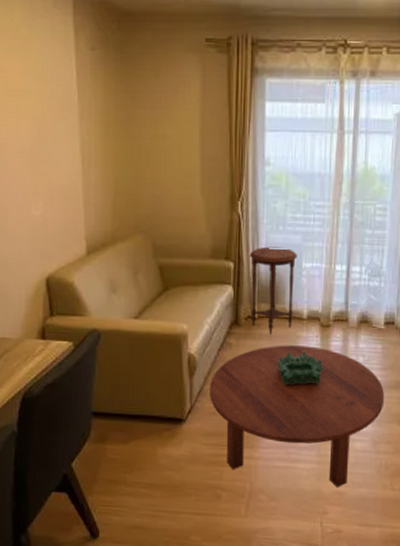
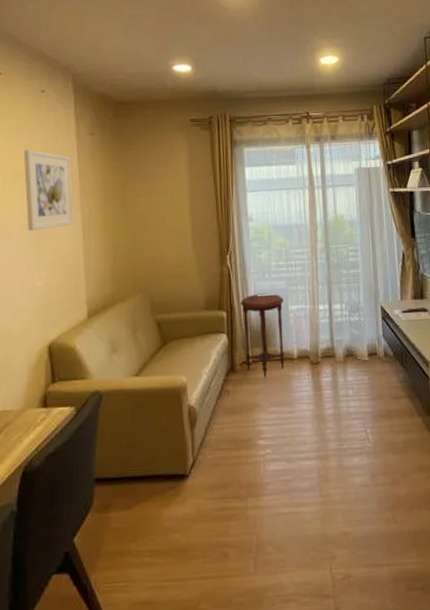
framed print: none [17,62,73,156] -> present [23,149,74,232]
coffee table: present [209,345,385,488] -> none [210,384,377,529]
decorative bowl: present [276,351,324,385] -> none [272,390,318,427]

